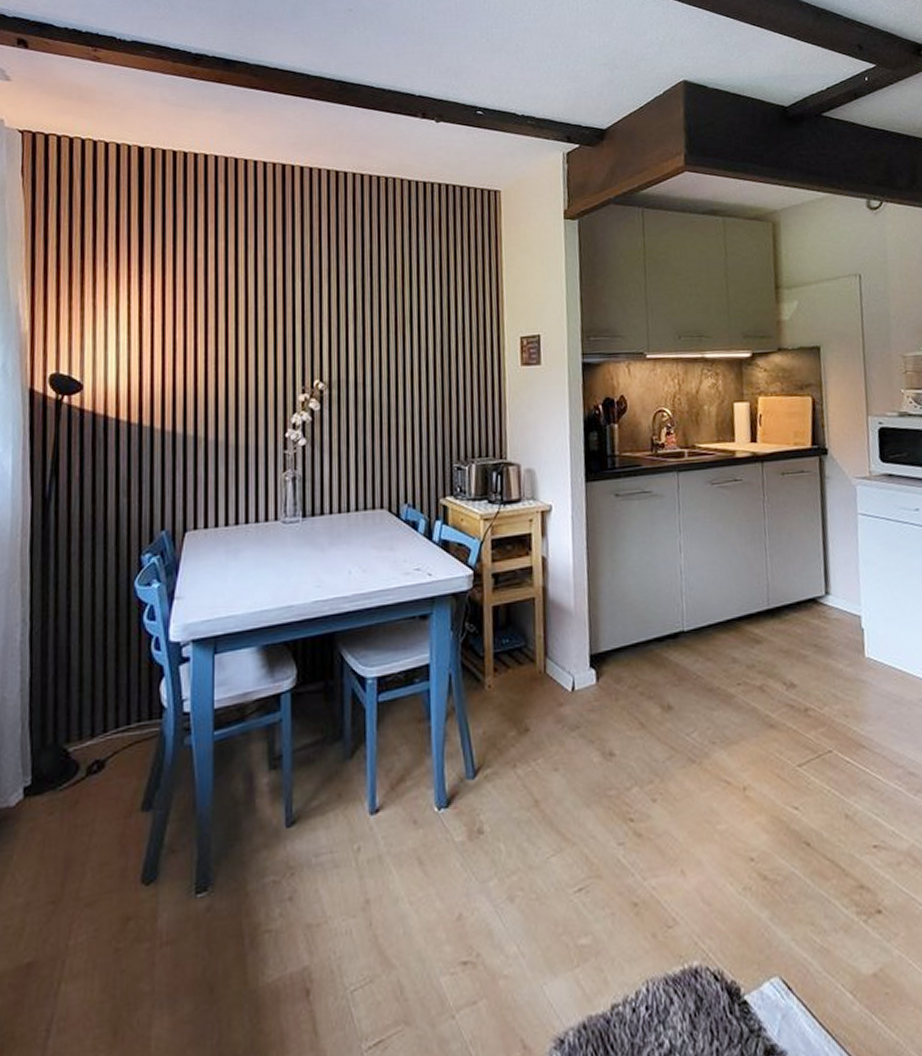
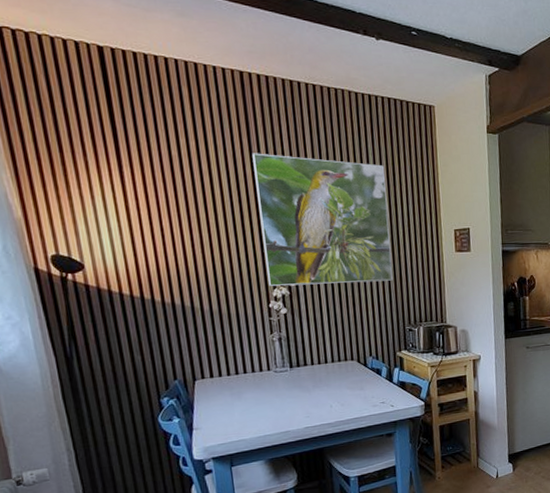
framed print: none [285,252,441,410] -> present [252,153,394,286]

